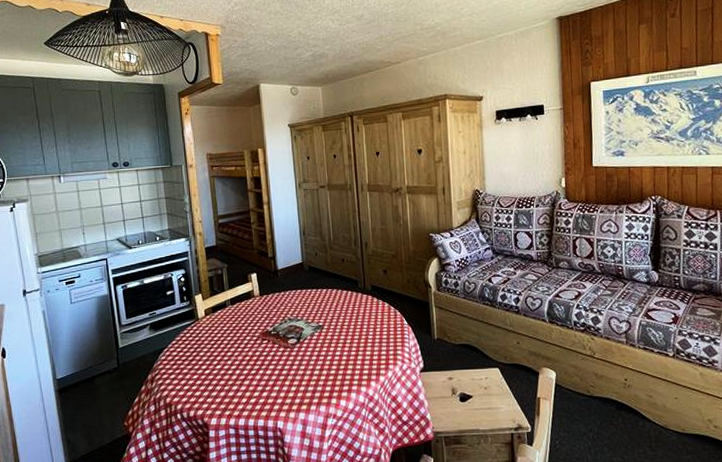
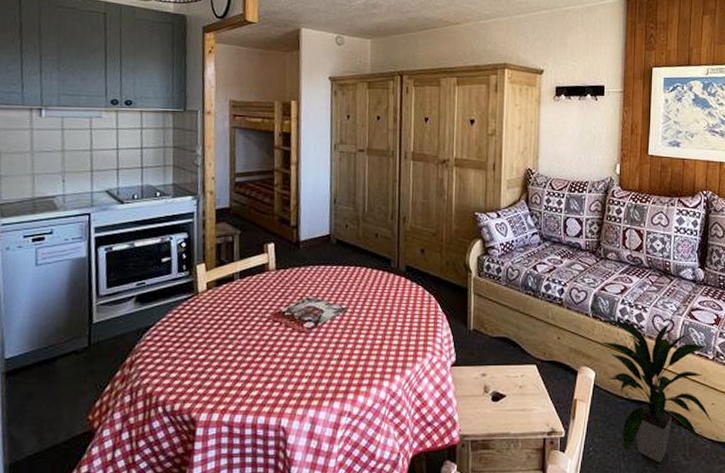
indoor plant: none [559,322,677,454] -> present [601,319,713,463]

